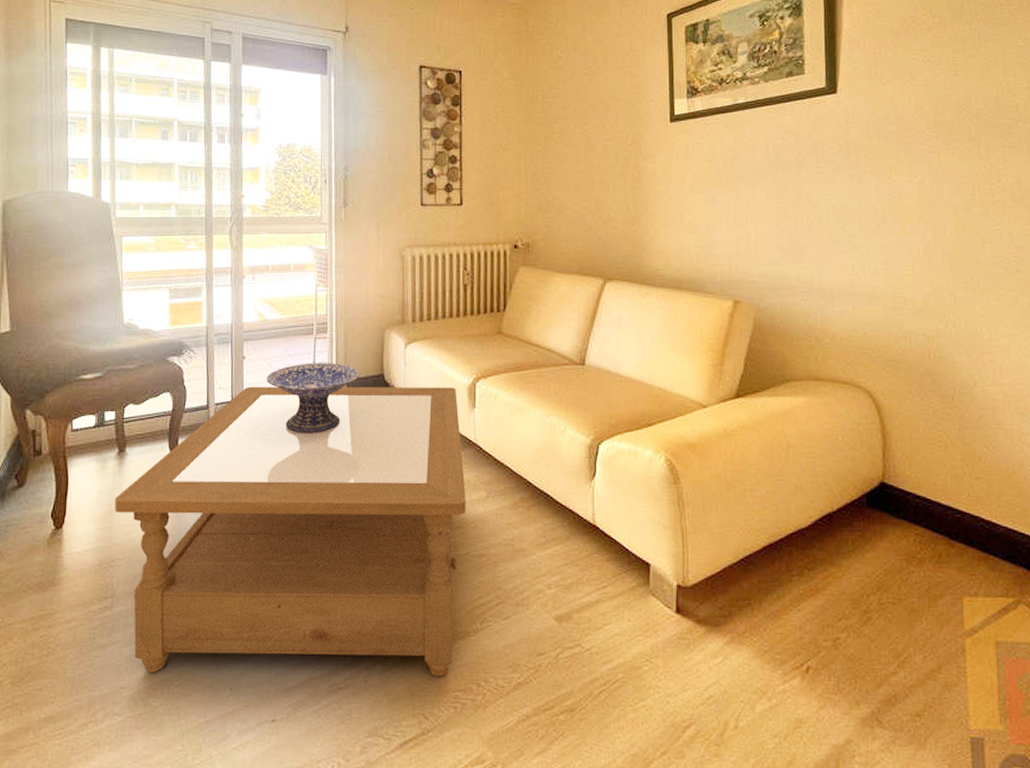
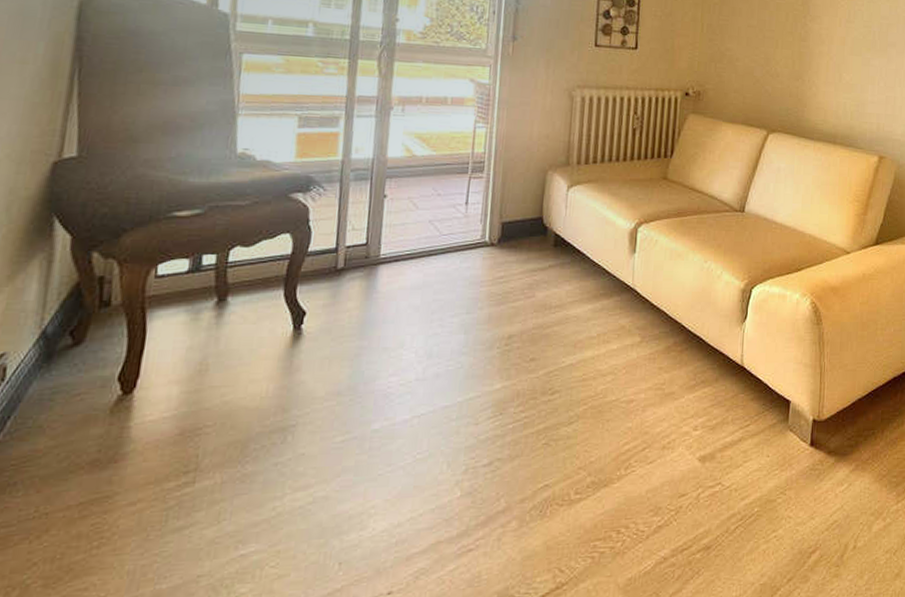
coffee table: present [115,386,466,677] -> none [207,228,620,555]
decorative bowl: present [266,363,360,434] -> none [409,203,517,279]

